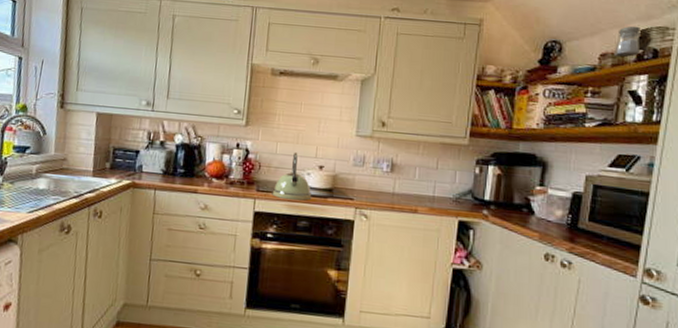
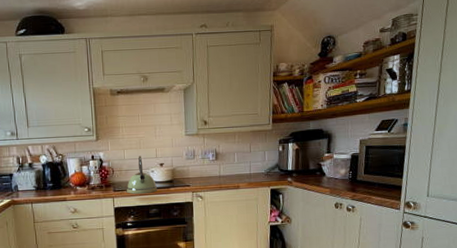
salt shaker: present [613,26,640,58] -> none [373,16,393,44]

